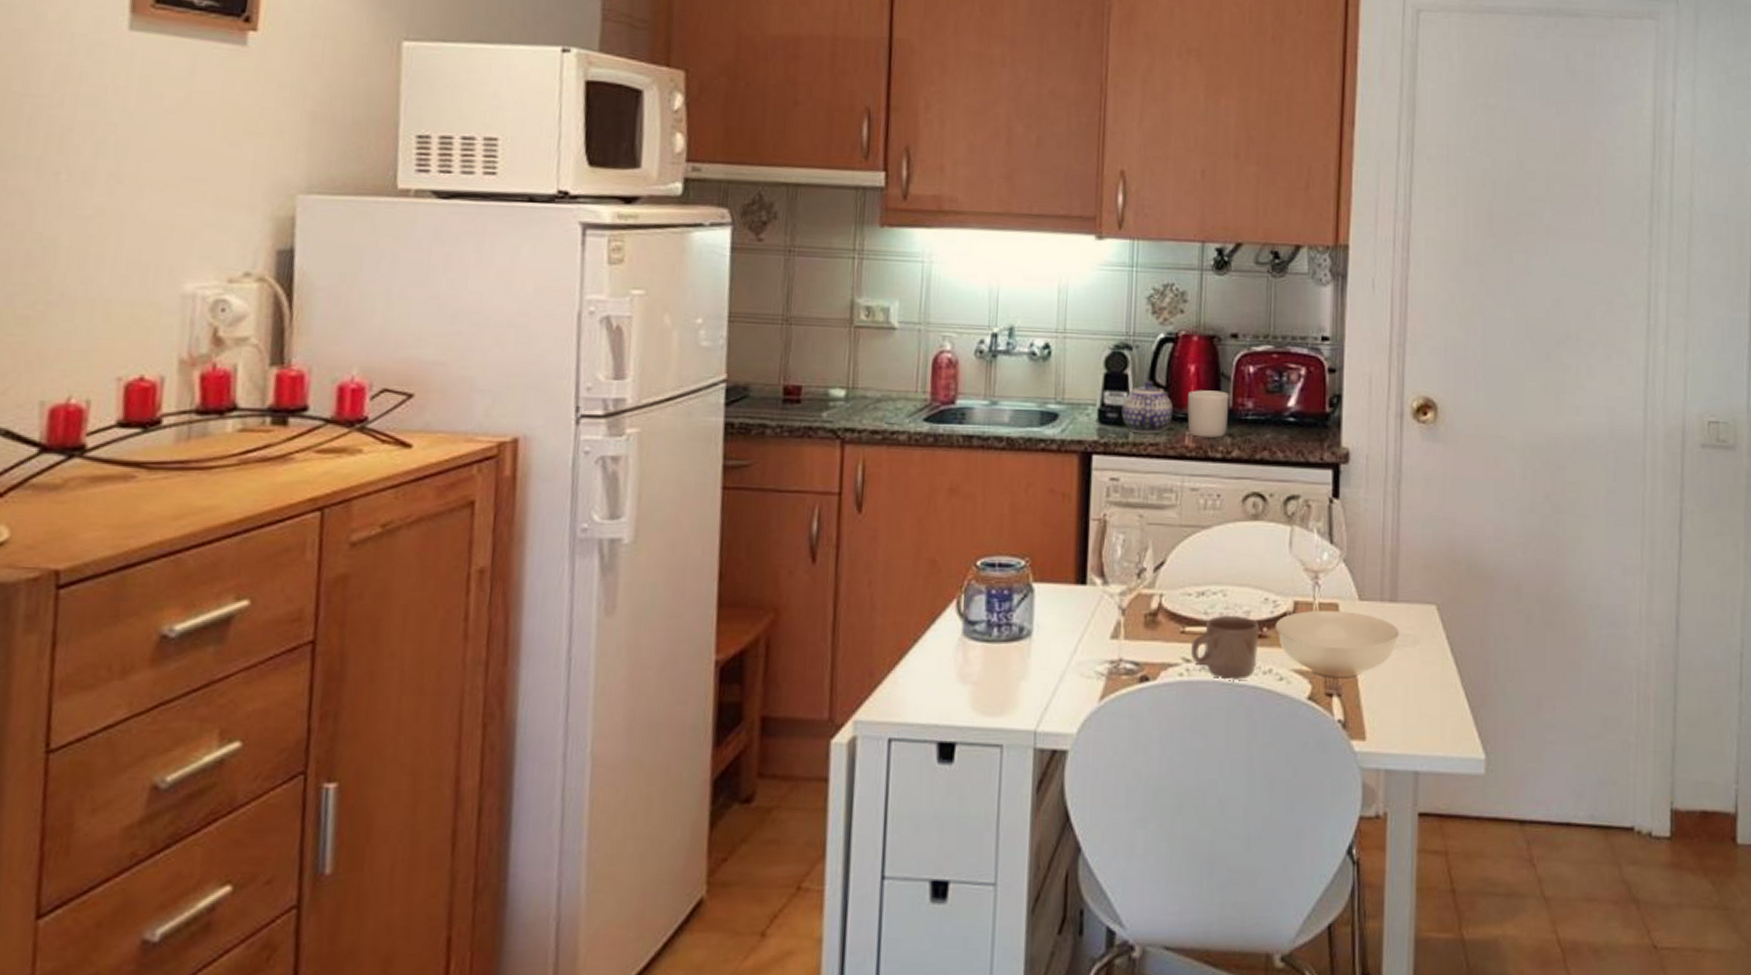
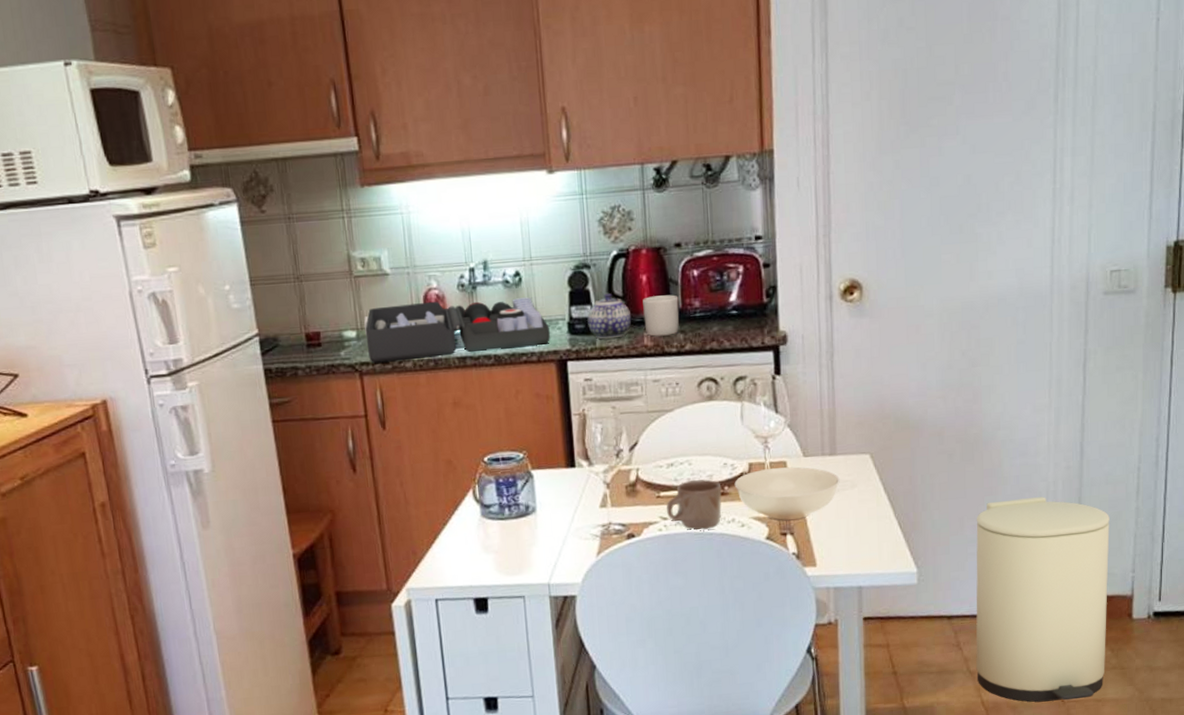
tool set: none [856,365,1076,432] -> present [364,297,550,363]
pedal bin: none [1552,678,1709,947] -> present [976,497,1110,702]

